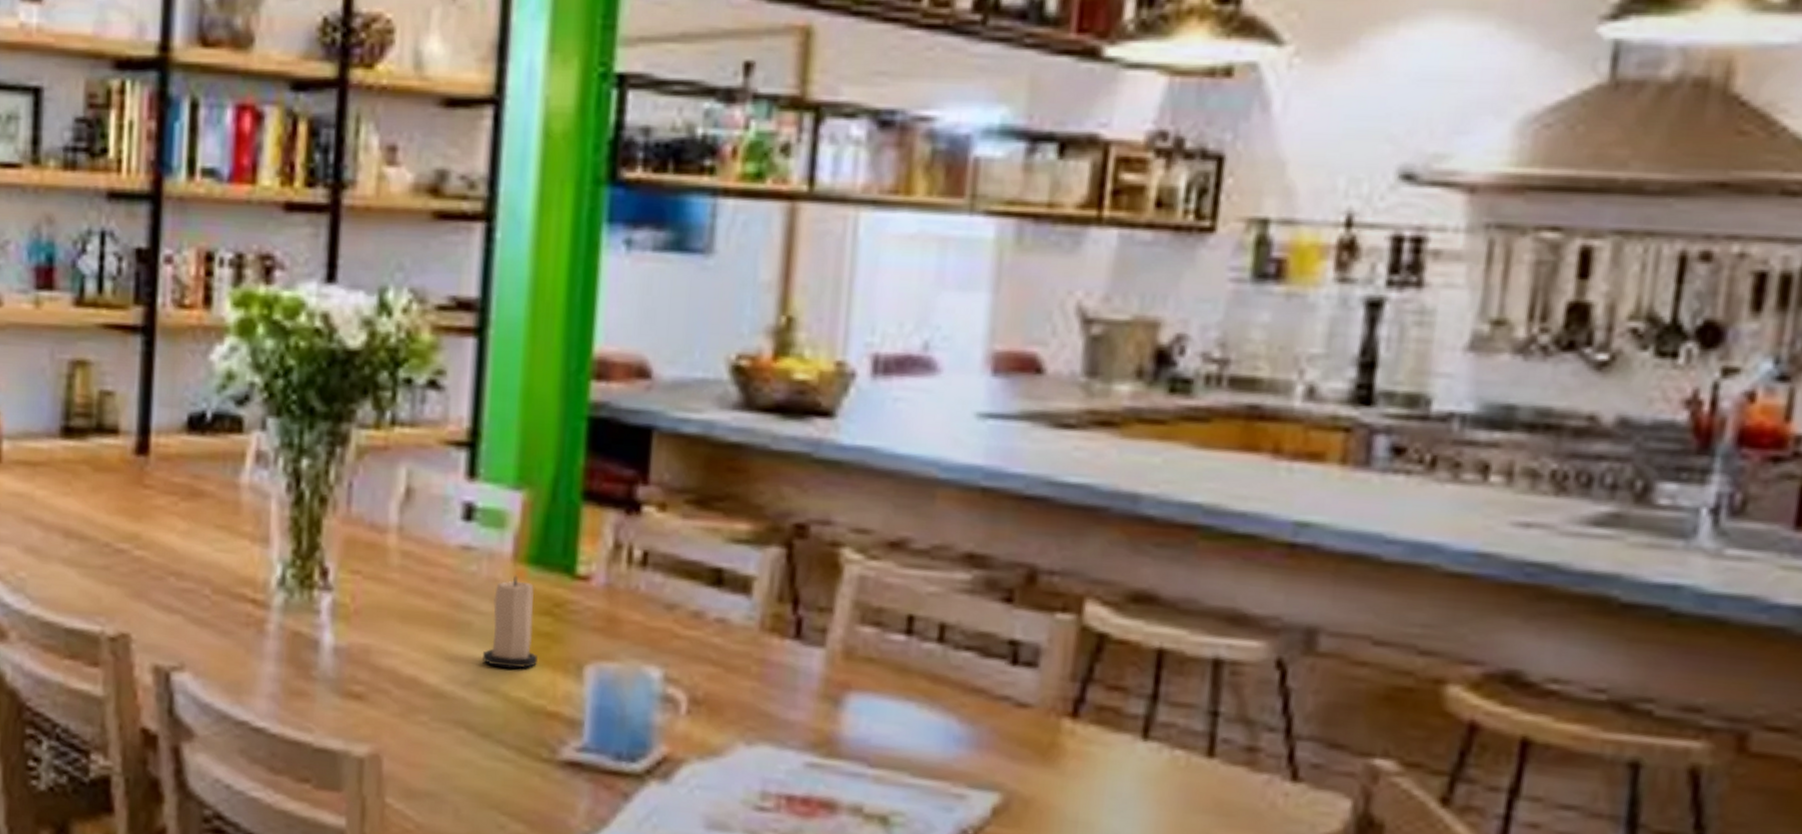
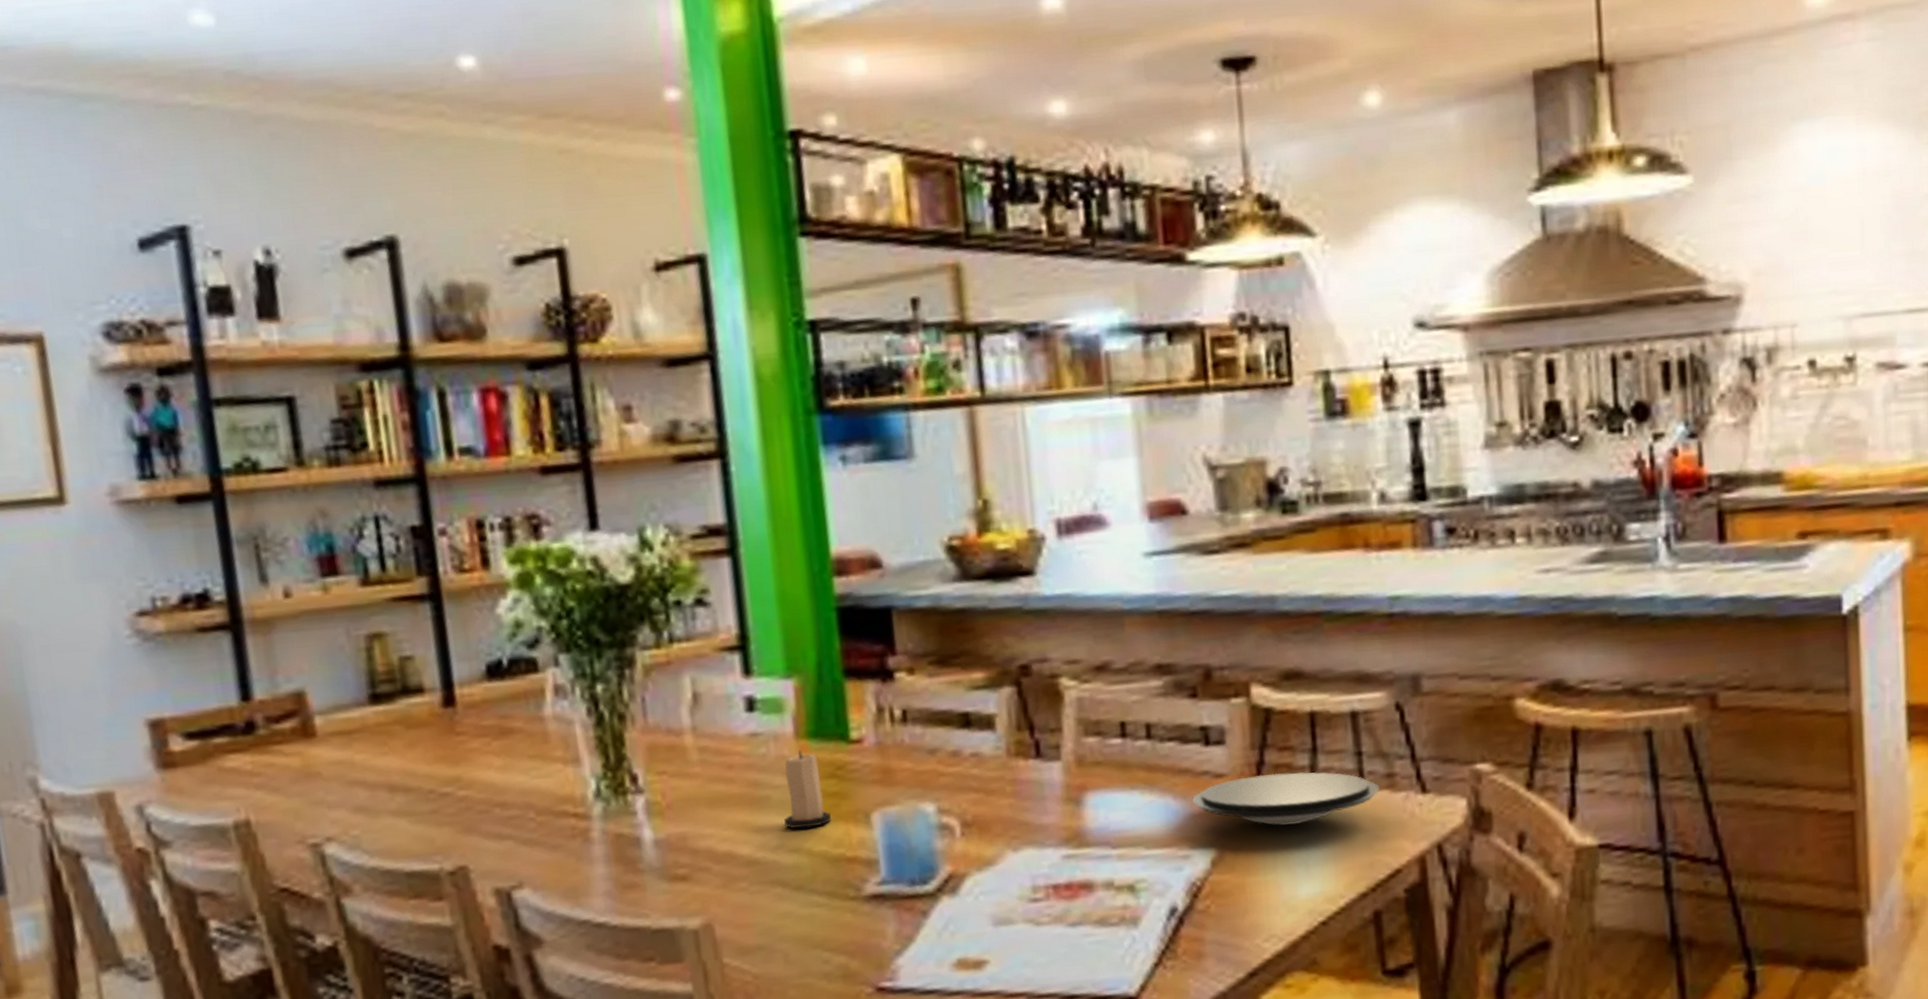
plate: none [981,712,1234,786] -> present [1191,771,1379,826]

